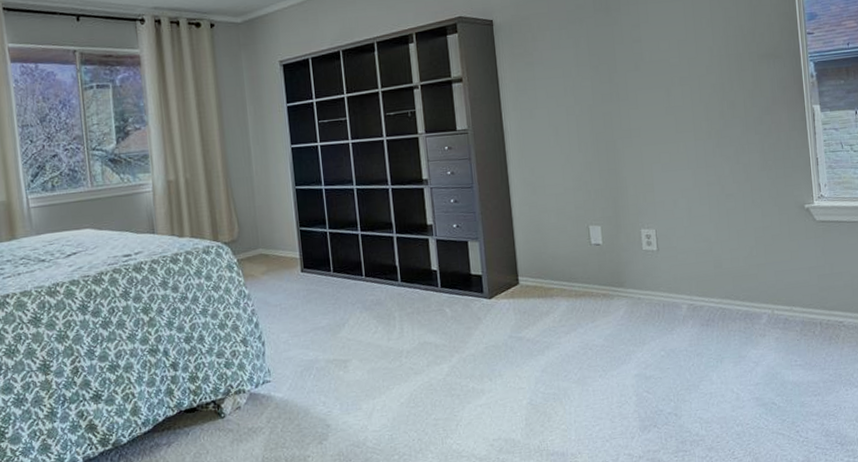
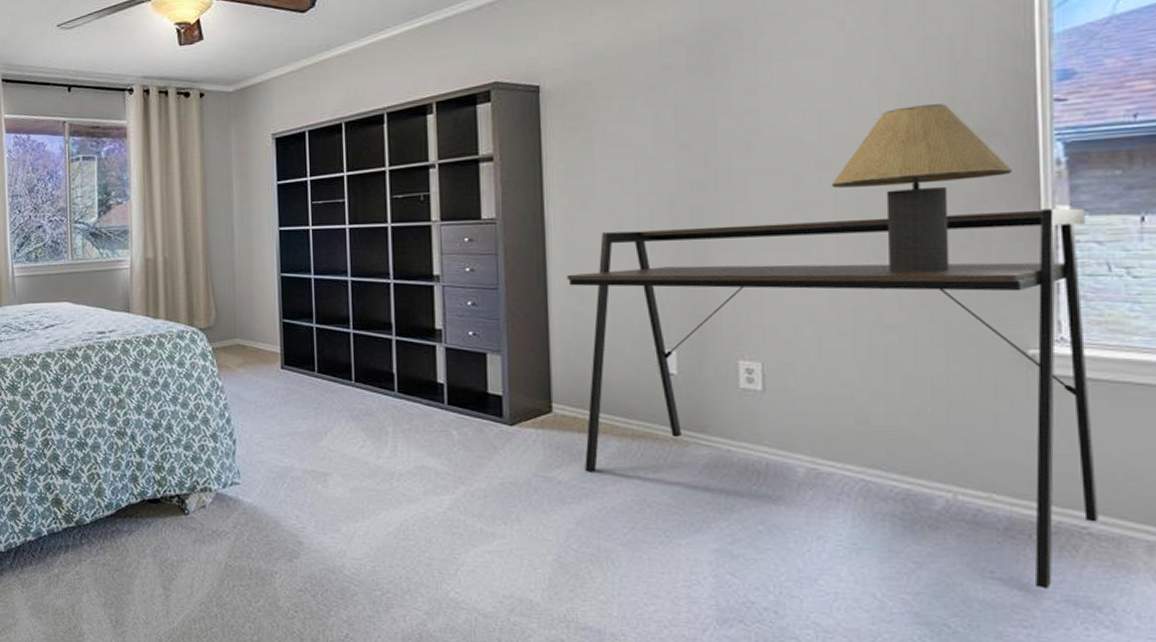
desk: none [522,106,848,368] -> present [566,208,1099,590]
table lamp: none [688,36,788,157] -> present [831,104,1012,272]

